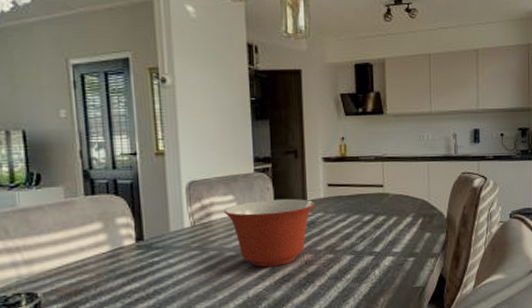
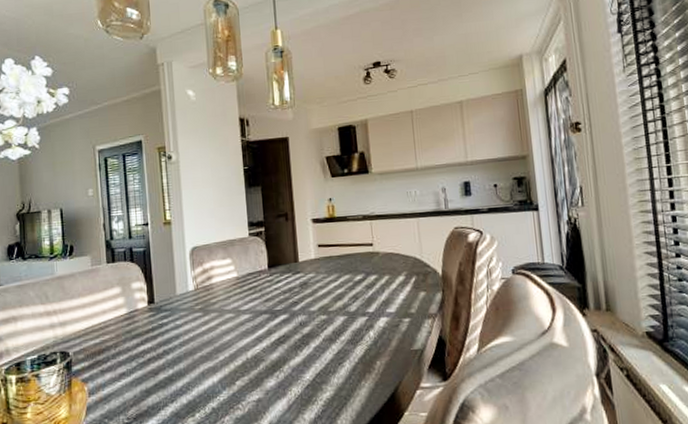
mixing bowl: present [223,198,316,267] -> none [222,260,307,328]

